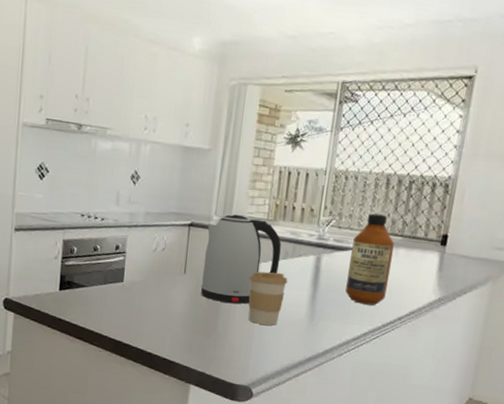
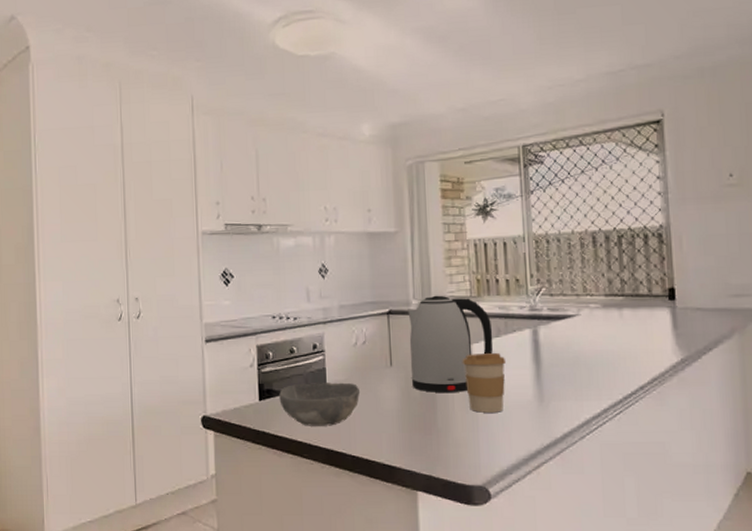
bowl: none [78,279,153,321] -> present [279,382,361,426]
bottle: present [345,213,394,306] -> none [569,275,620,376]

